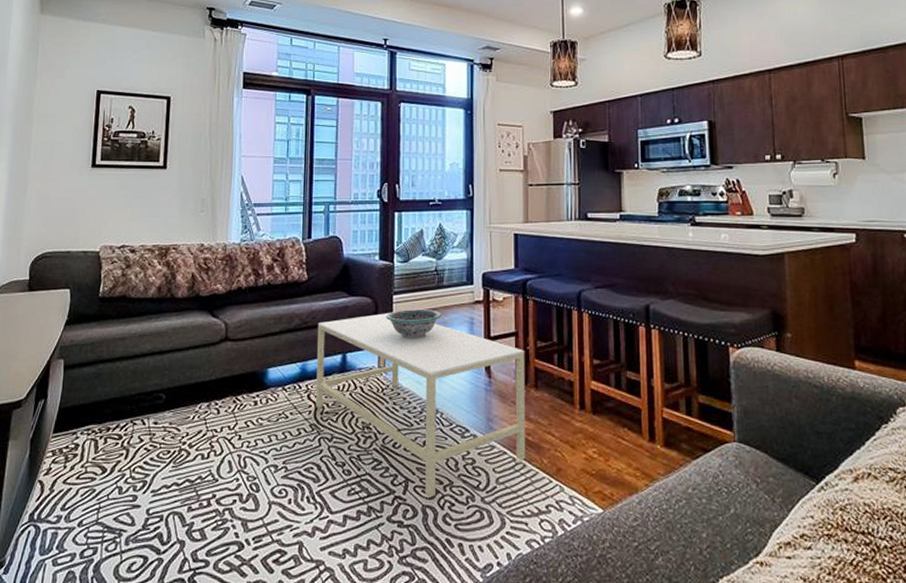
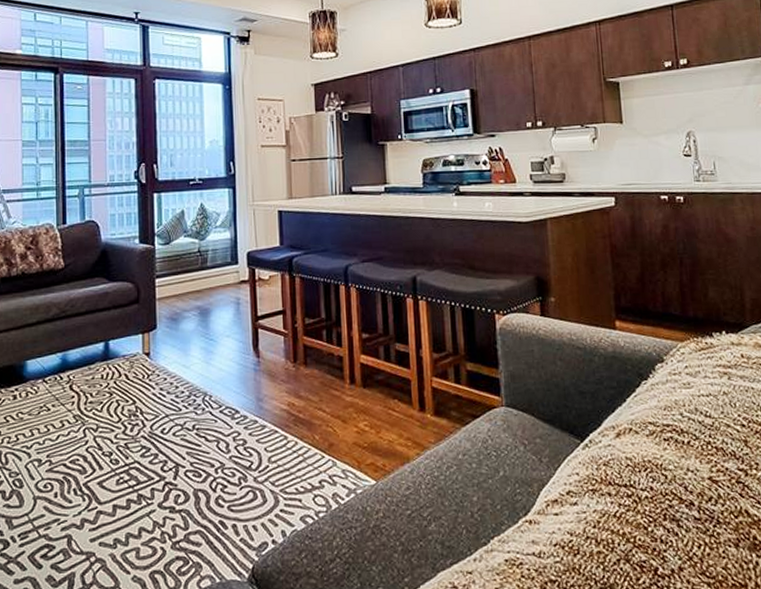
coffee table: present [316,313,526,498] -> none [77,297,298,481]
decorative bowl: present [386,309,442,339] -> none [149,292,207,323]

